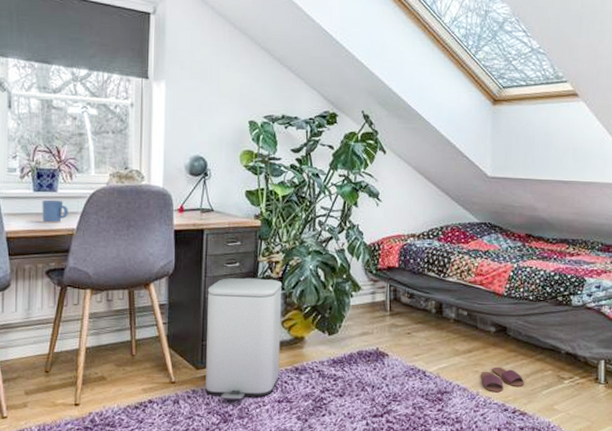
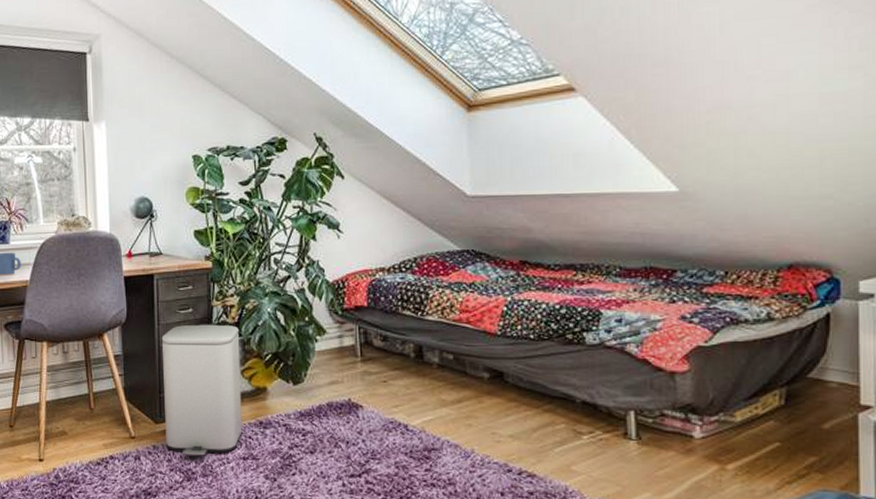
slippers: present [481,366,524,393] -> none [475,419,530,450]

